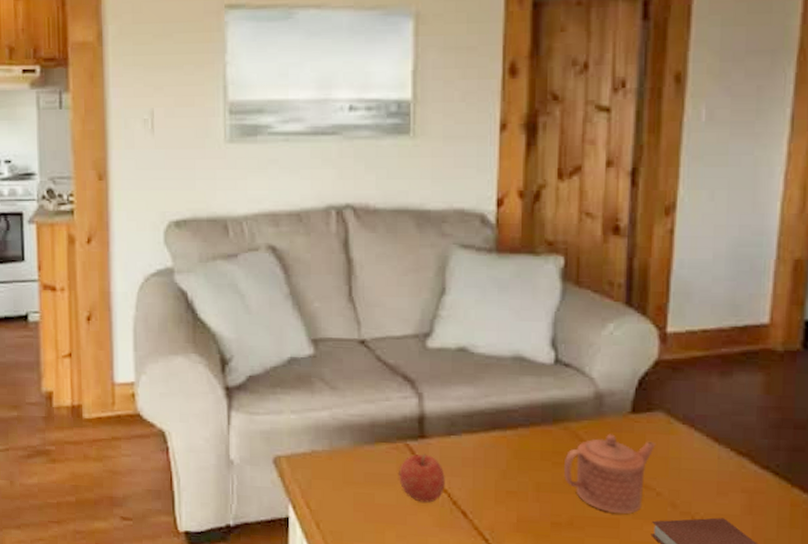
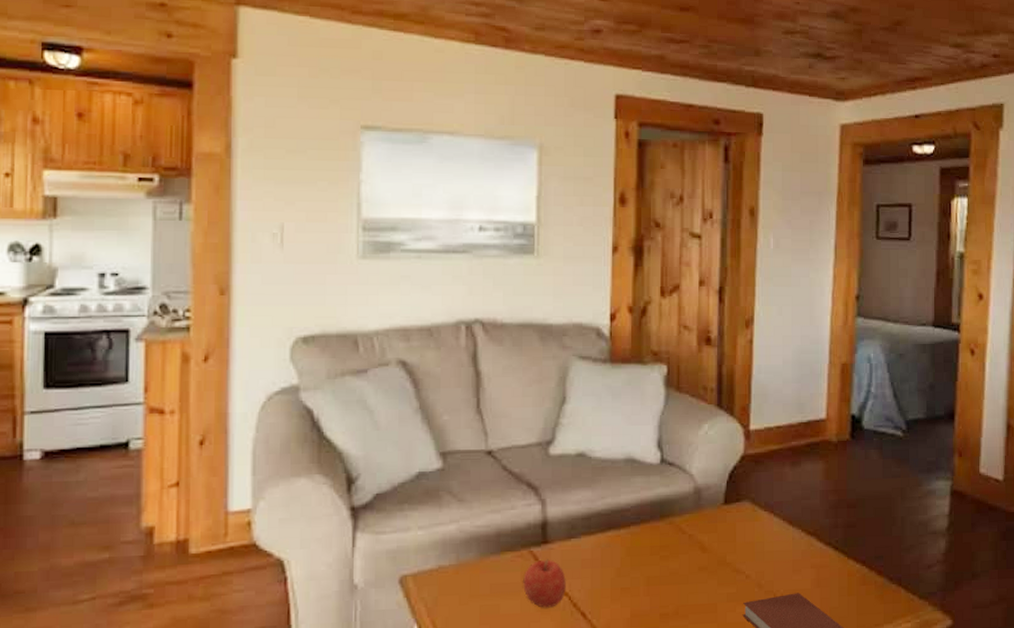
teapot: present [564,434,656,514] -> none [670,525,744,599]

